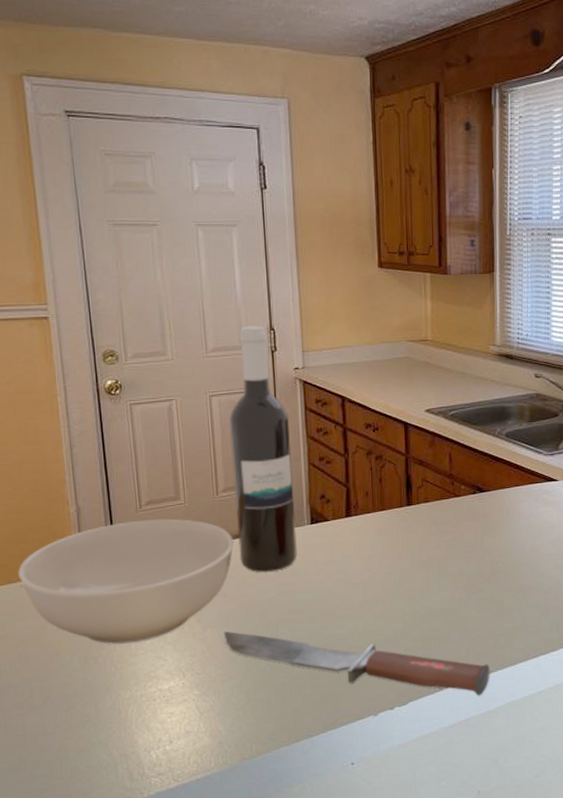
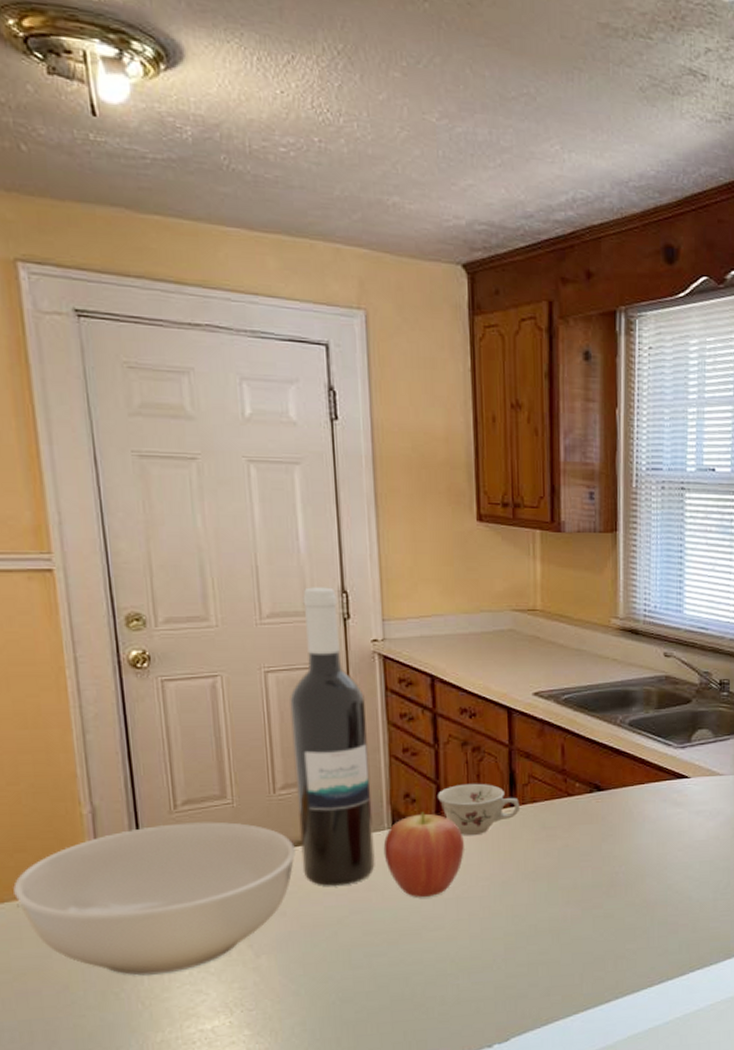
knife: present [223,631,491,696] -> none [282,958,609,1030]
fruit: none [304,510,369,582] -> present [383,812,464,897]
teacup: none [347,486,416,531] -> present [437,783,521,836]

